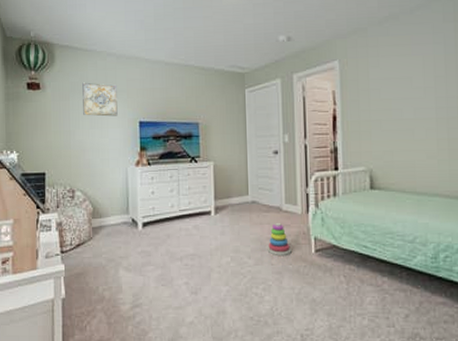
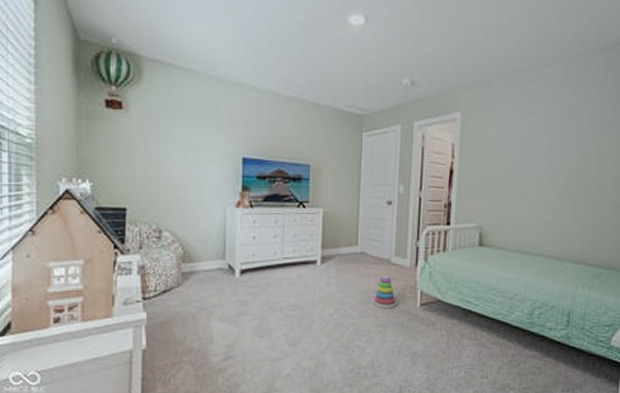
wall art: present [82,82,118,117] -> none [176,106,218,150]

